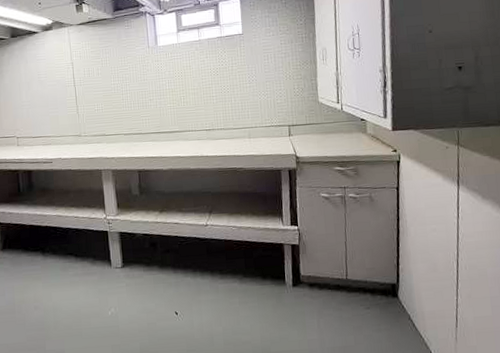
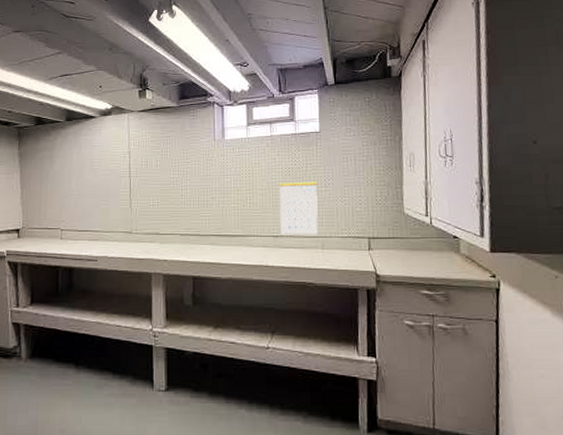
calendar: none [209,79,245,128] -> present [279,181,318,235]

